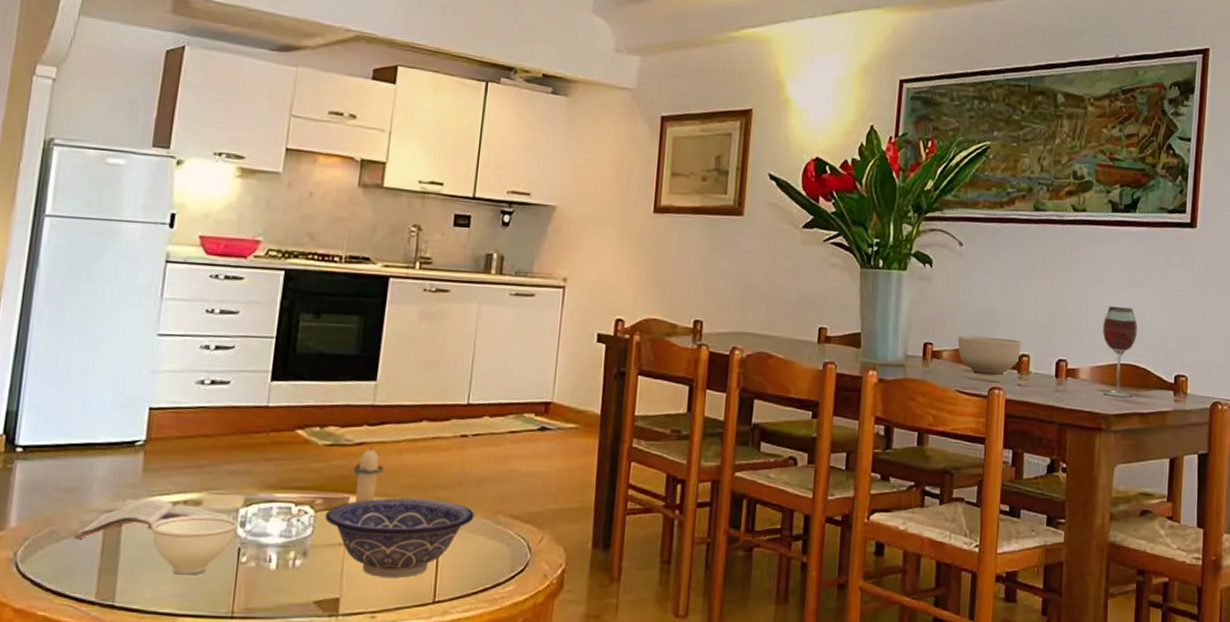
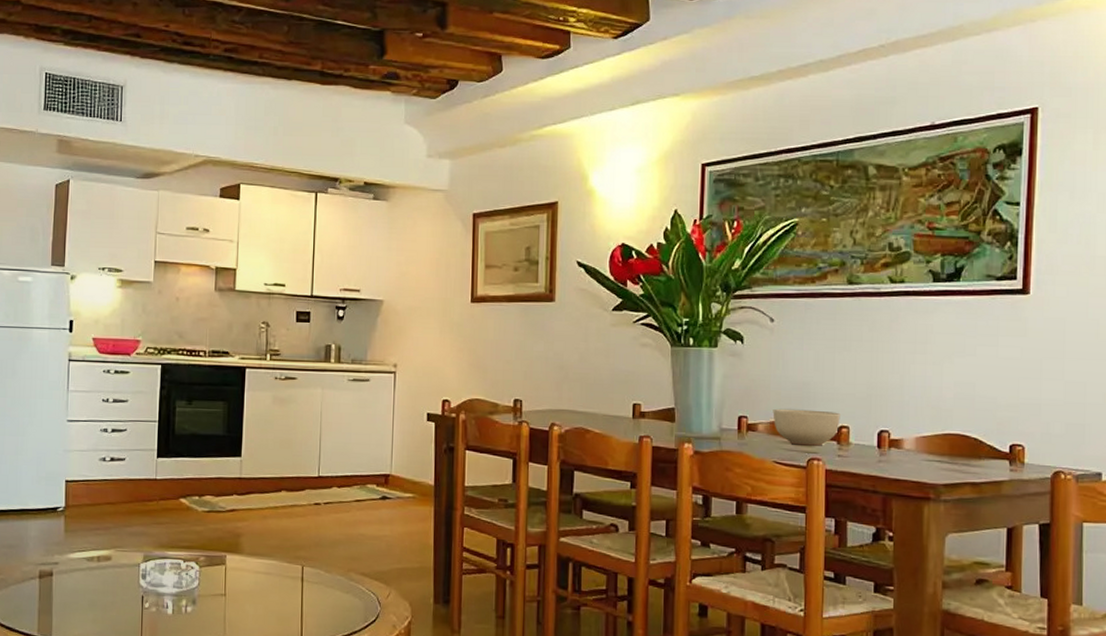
magazine: present [75,499,235,540] -> none [19,554,137,586]
bowl: present [151,514,239,575] -> none [75,568,140,617]
decorative bowl: present [325,497,475,578] -> none [208,556,330,624]
candle: present [353,444,384,503] -> none [227,511,253,560]
wineglass: present [1102,306,1138,397] -> none [927,376,966,467]

